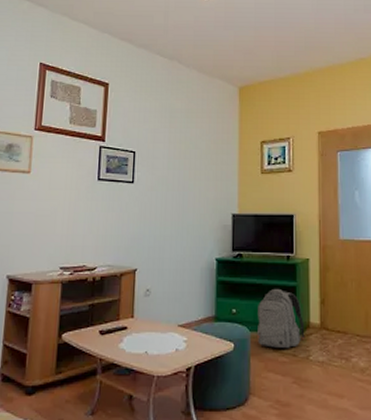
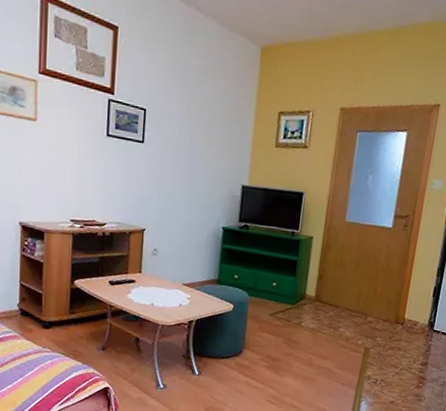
backpack: present [256,288,305,348] -> none [254,260,300,314]

